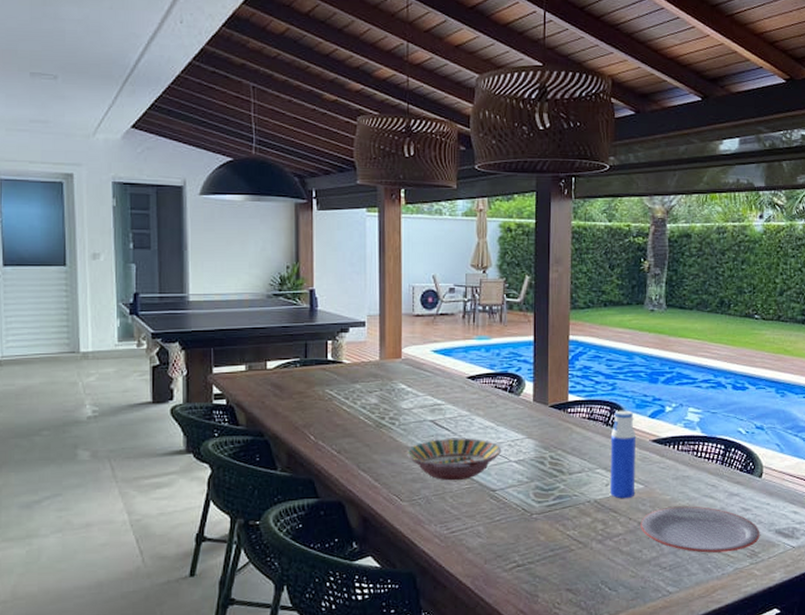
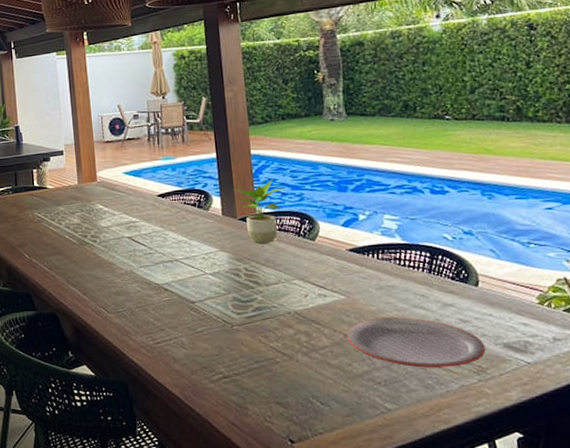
serving bowl: present [406,438,502,481] -> none [108,252,197,294]
potted plant: none [547,367,599,431] -> present [233,179,285,243]
water bottle: present [610,410,636,499] -> none [304,220,337,310]

